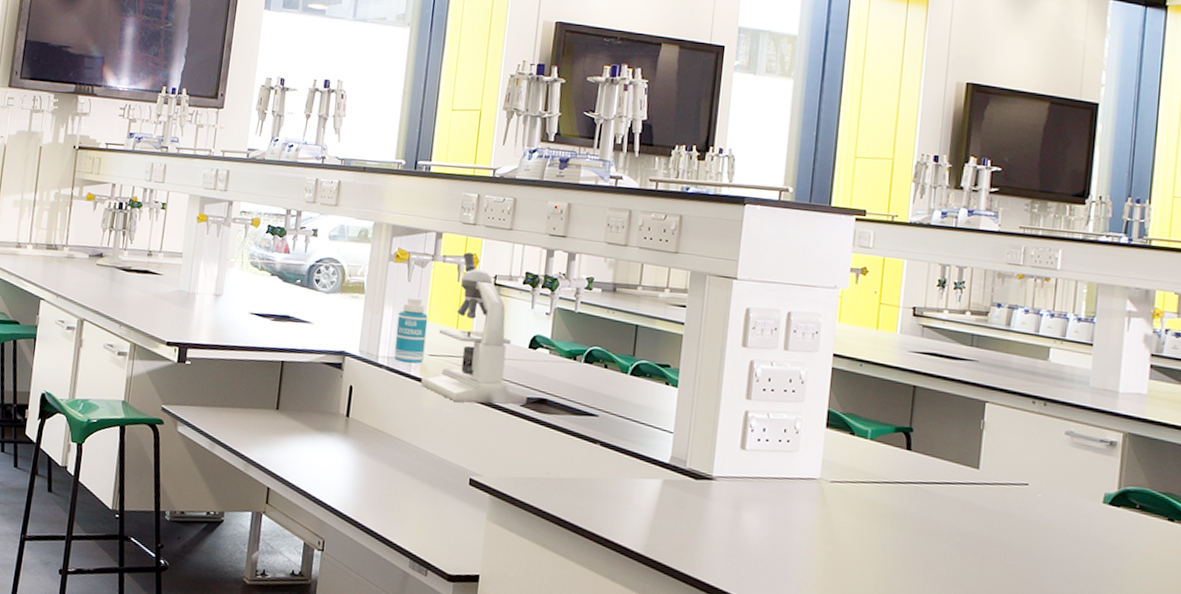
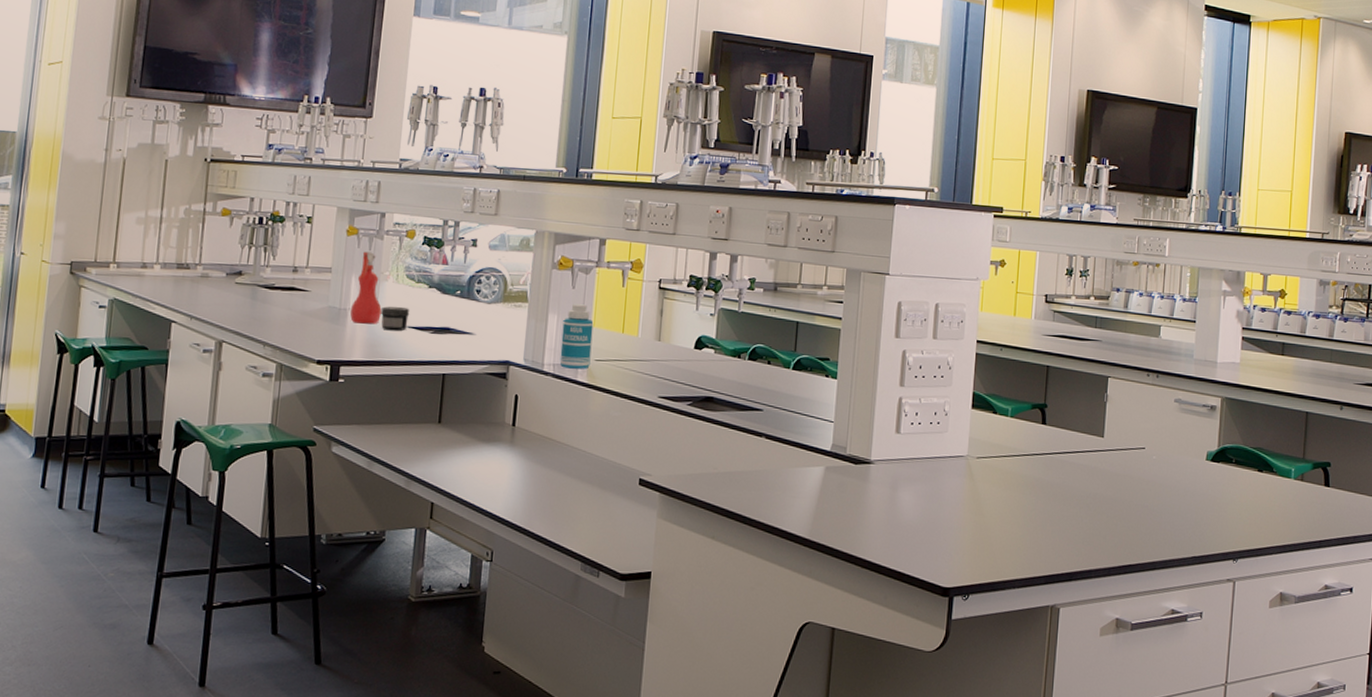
spray bottle: none [197,238,227,309] -> present [349,251,382,324]
jar: none [226,292,253,317] -> present [381,306,410,331]
microscope: present [421,252,527,404] -> none [588,258,694,405]

